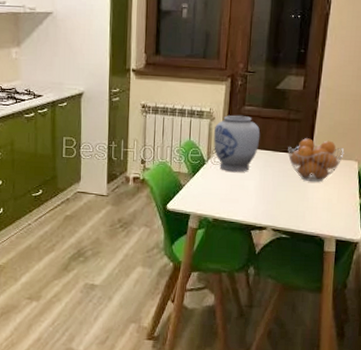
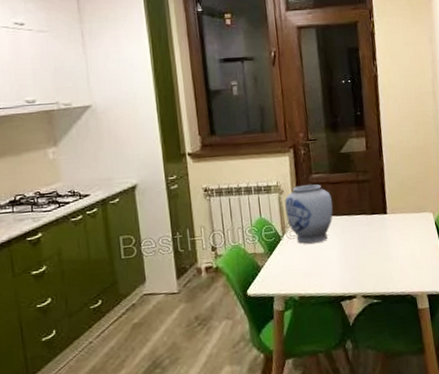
fruit basket: present [288,138,345,182] -> none [362,196,418,240]

